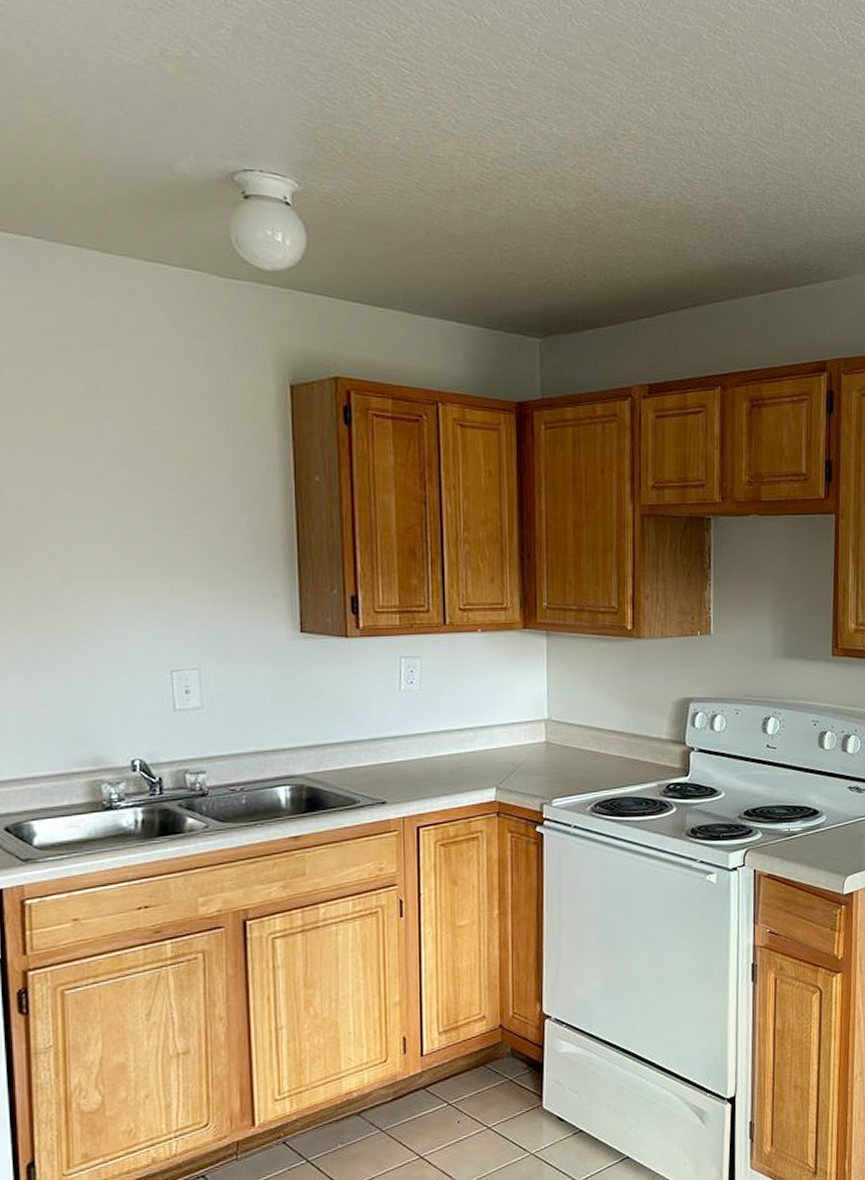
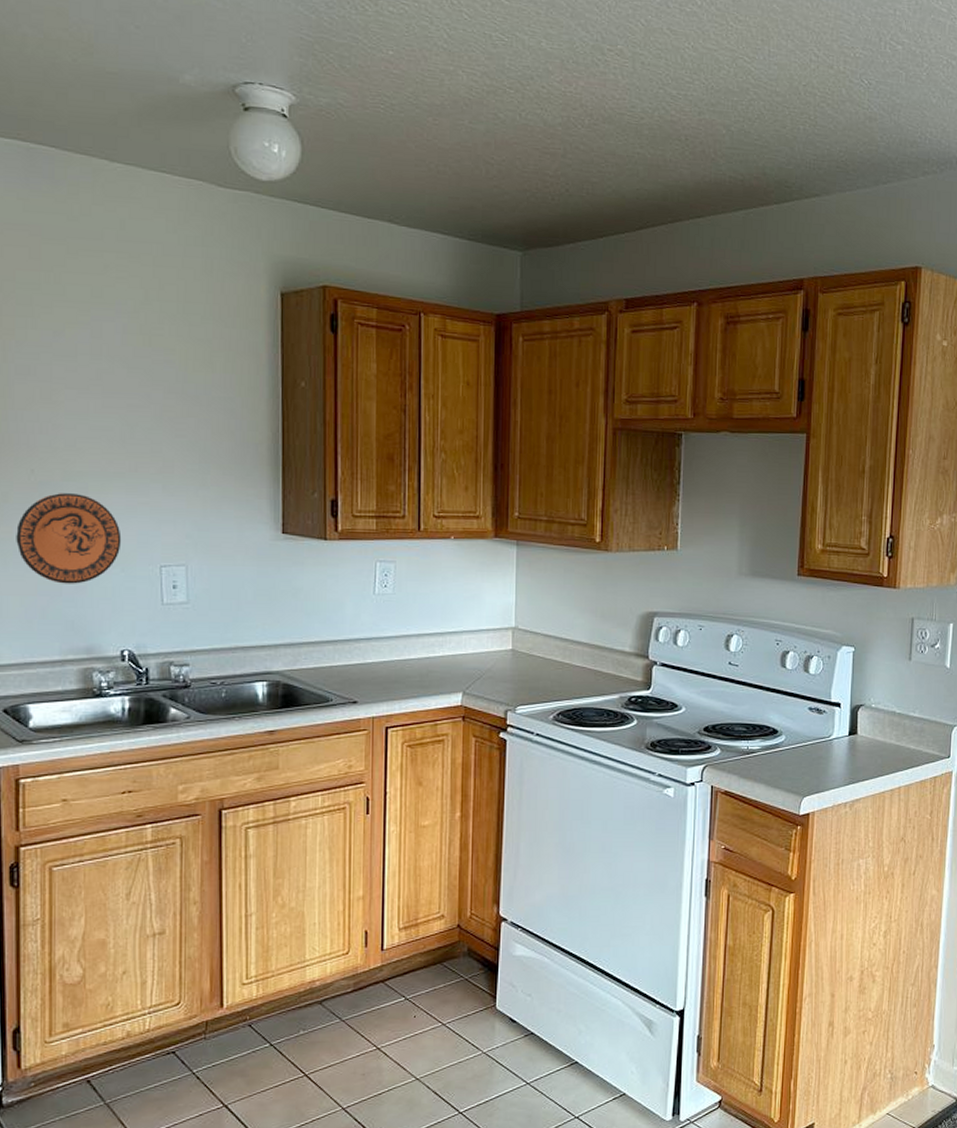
decorative plate: none [12,599,128,693] -> present [16,493,122,584]

